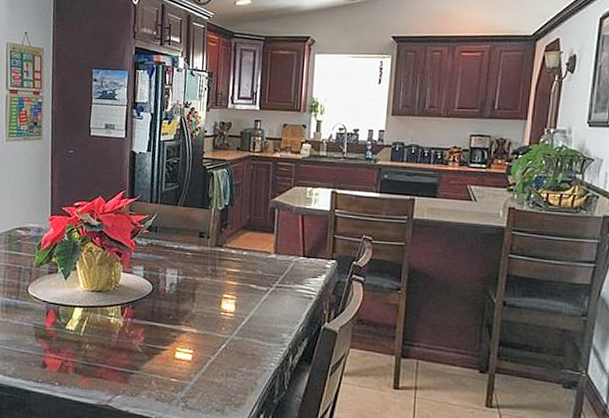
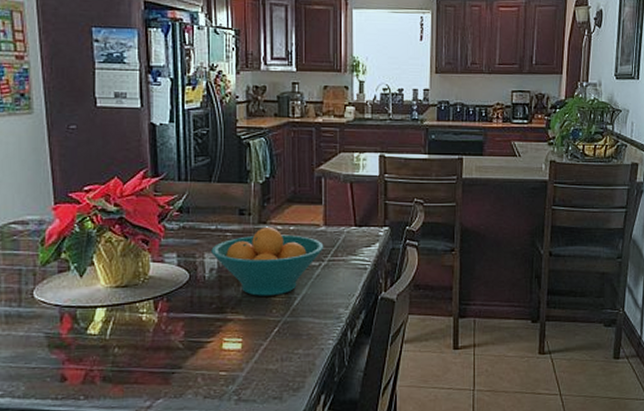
fruit bowl: none [172,250,273,315] -> present [211,228,324,296]

